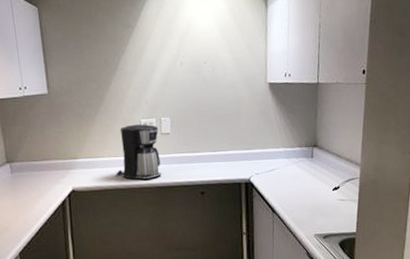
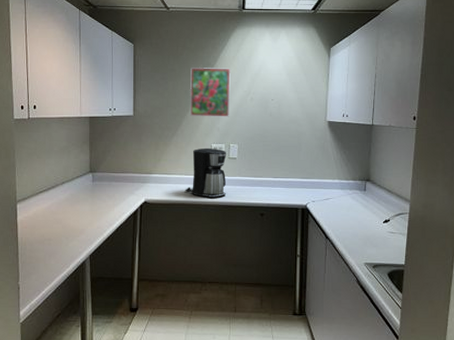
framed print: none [108,28,158,89] -> present [189,67,232,117]

